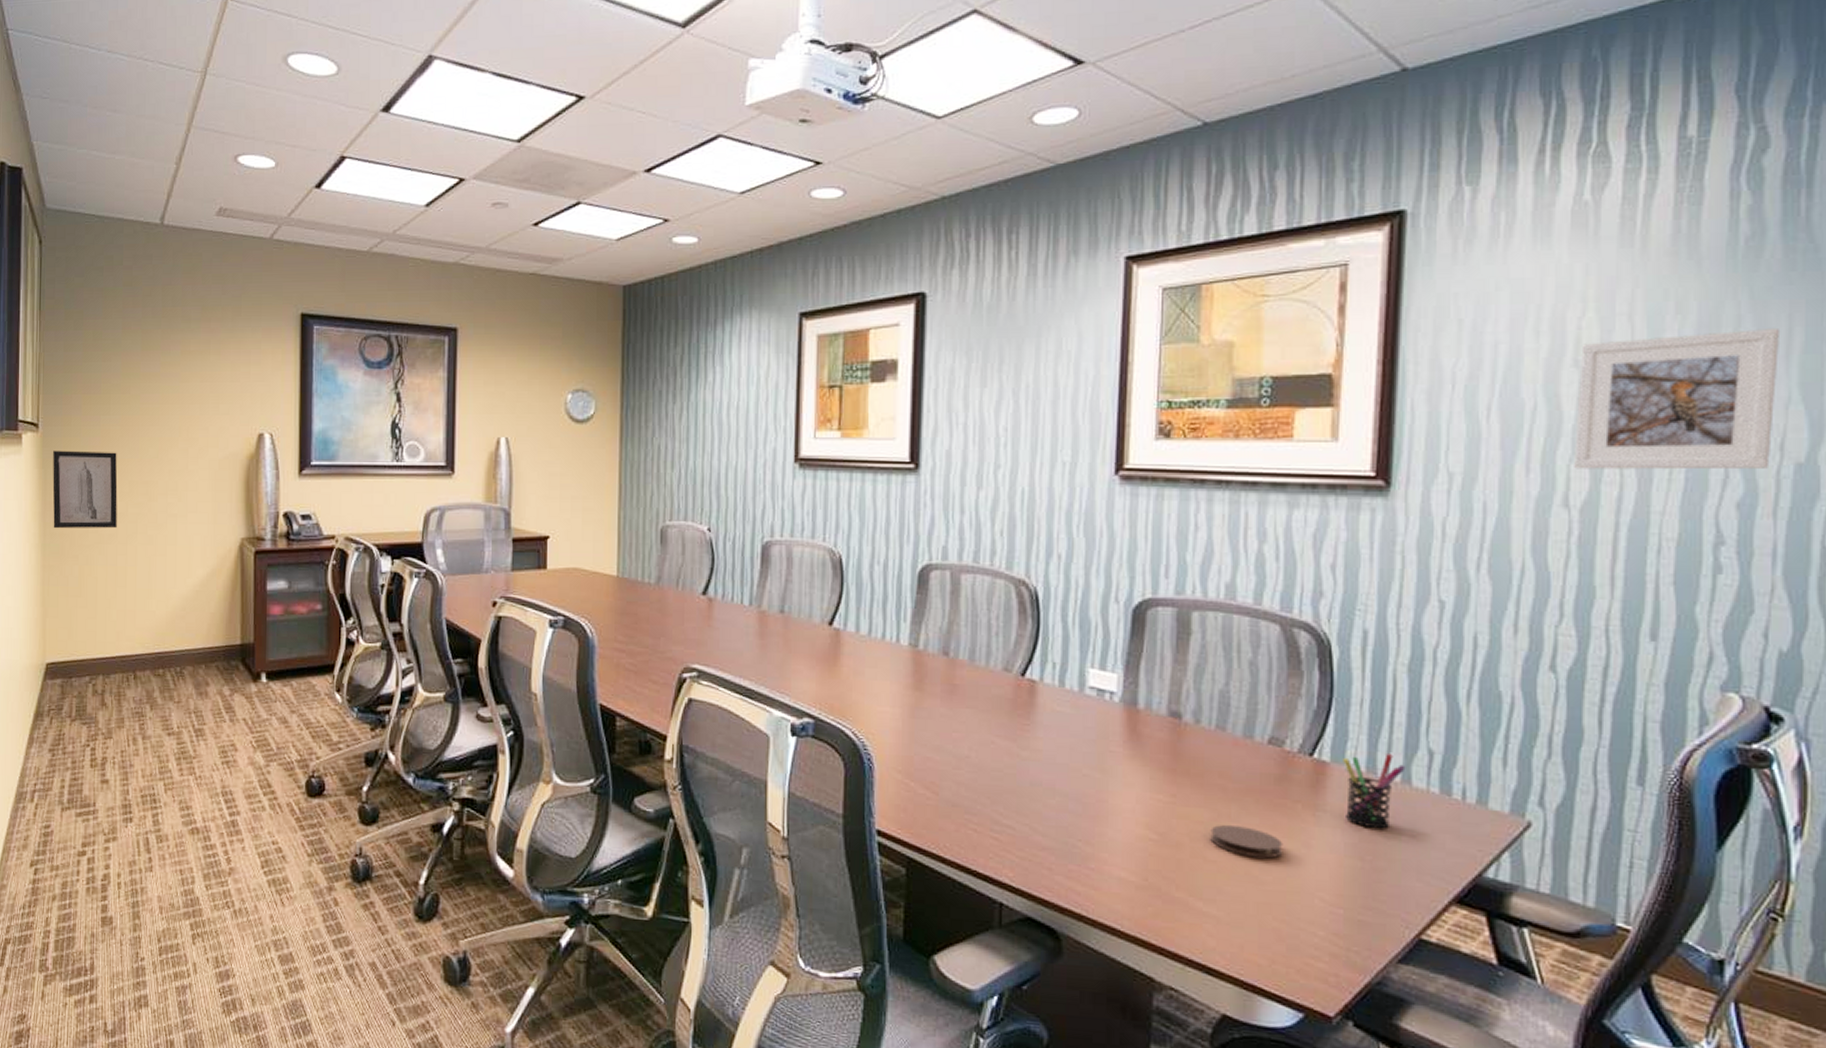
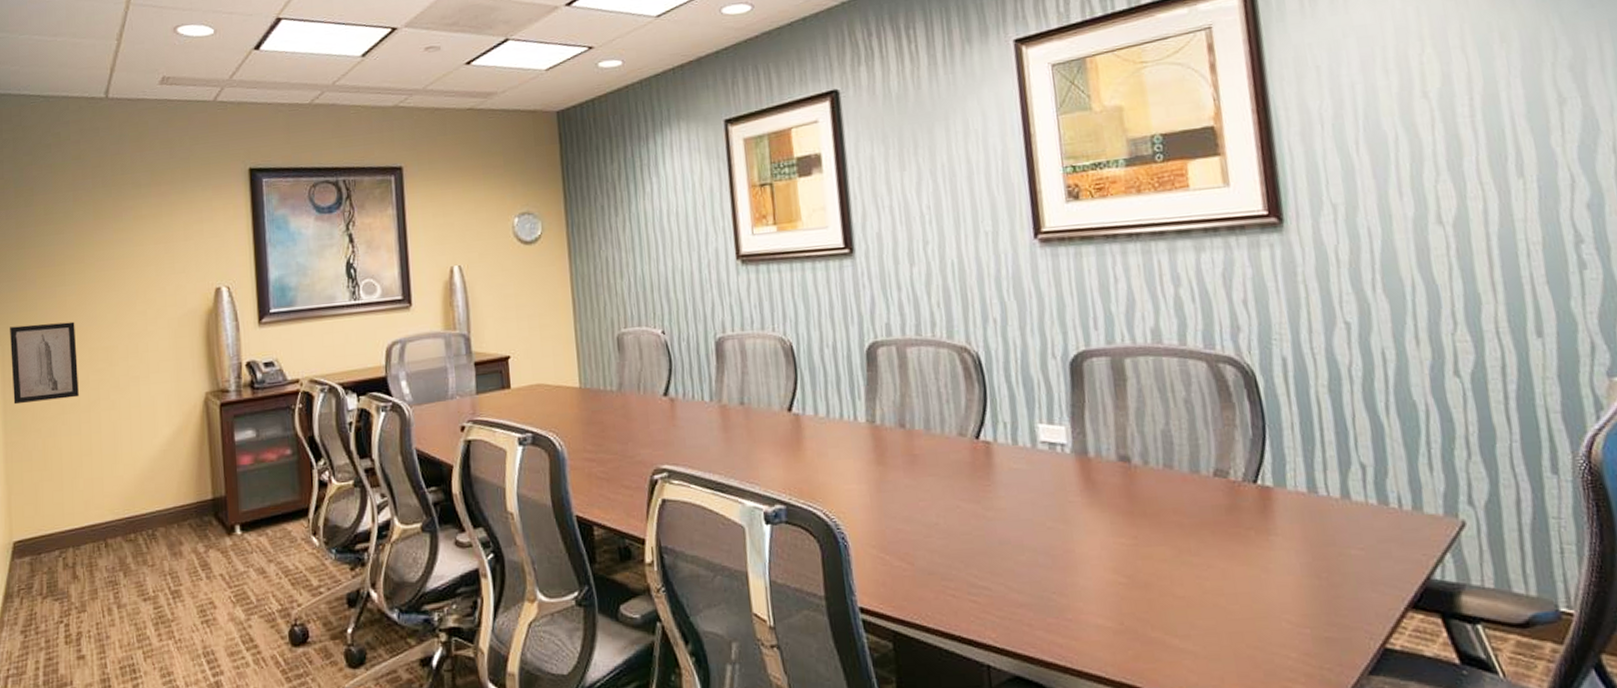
coaster: present [1210,825,1283,859] -> none [1174,559,1245,589]
pen holder: present [1343,754,1406,829] -> none [1284,472,1343,546]
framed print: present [1574,329,1779,470] -> none [1427,47,1608,189]

